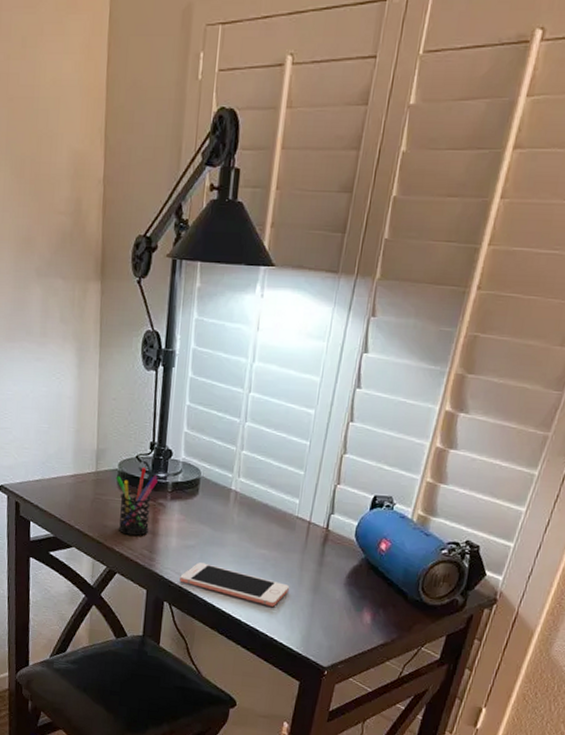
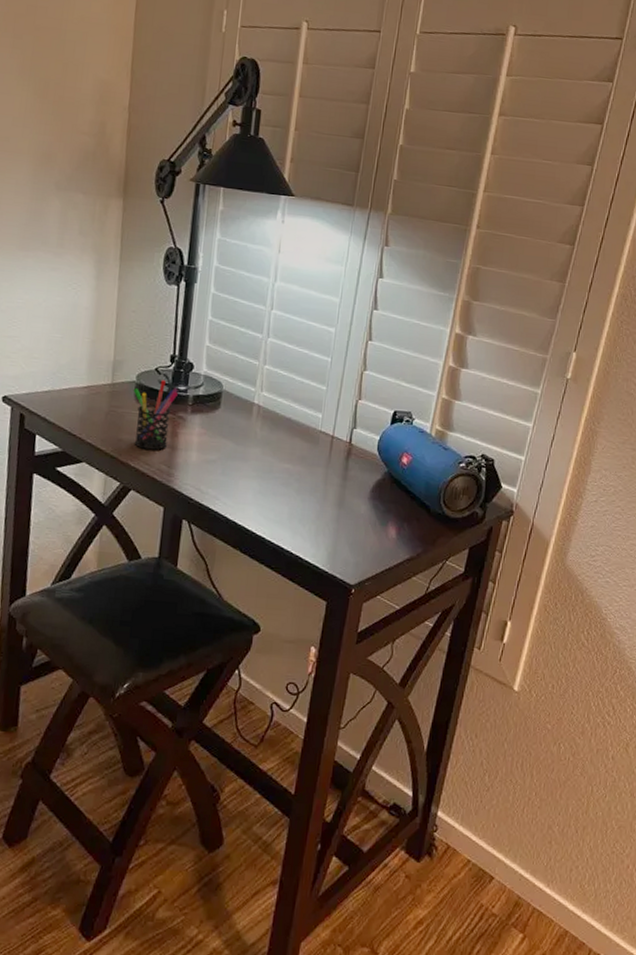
cell phone: present [180,562,289,607] -> none [200,478,314,523]

